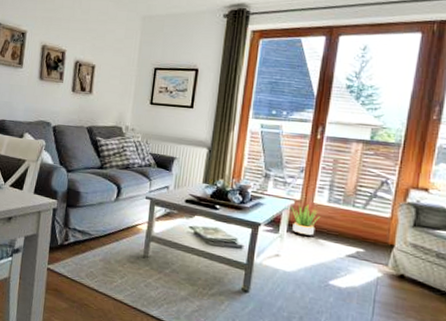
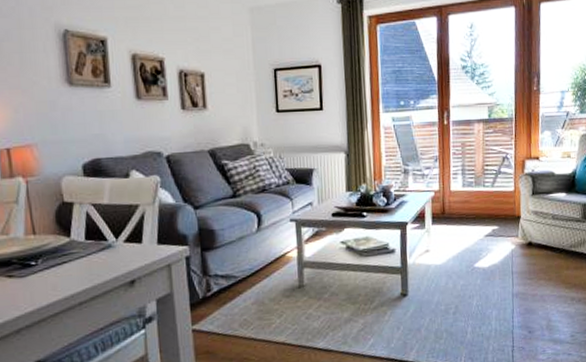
potted plant: present [290,204,321,236] -> none [431,193,459,225]

